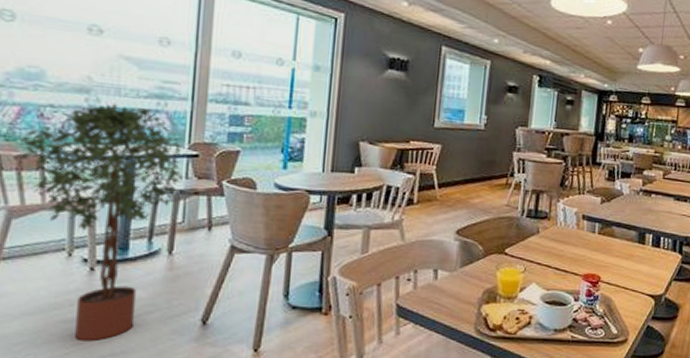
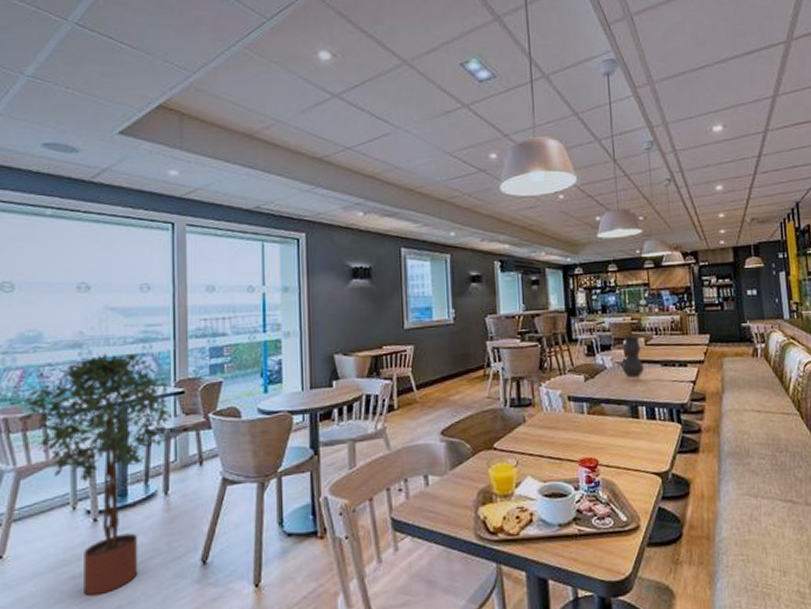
vase: none [637,166,661,208] -> present [622,334,644,379]

